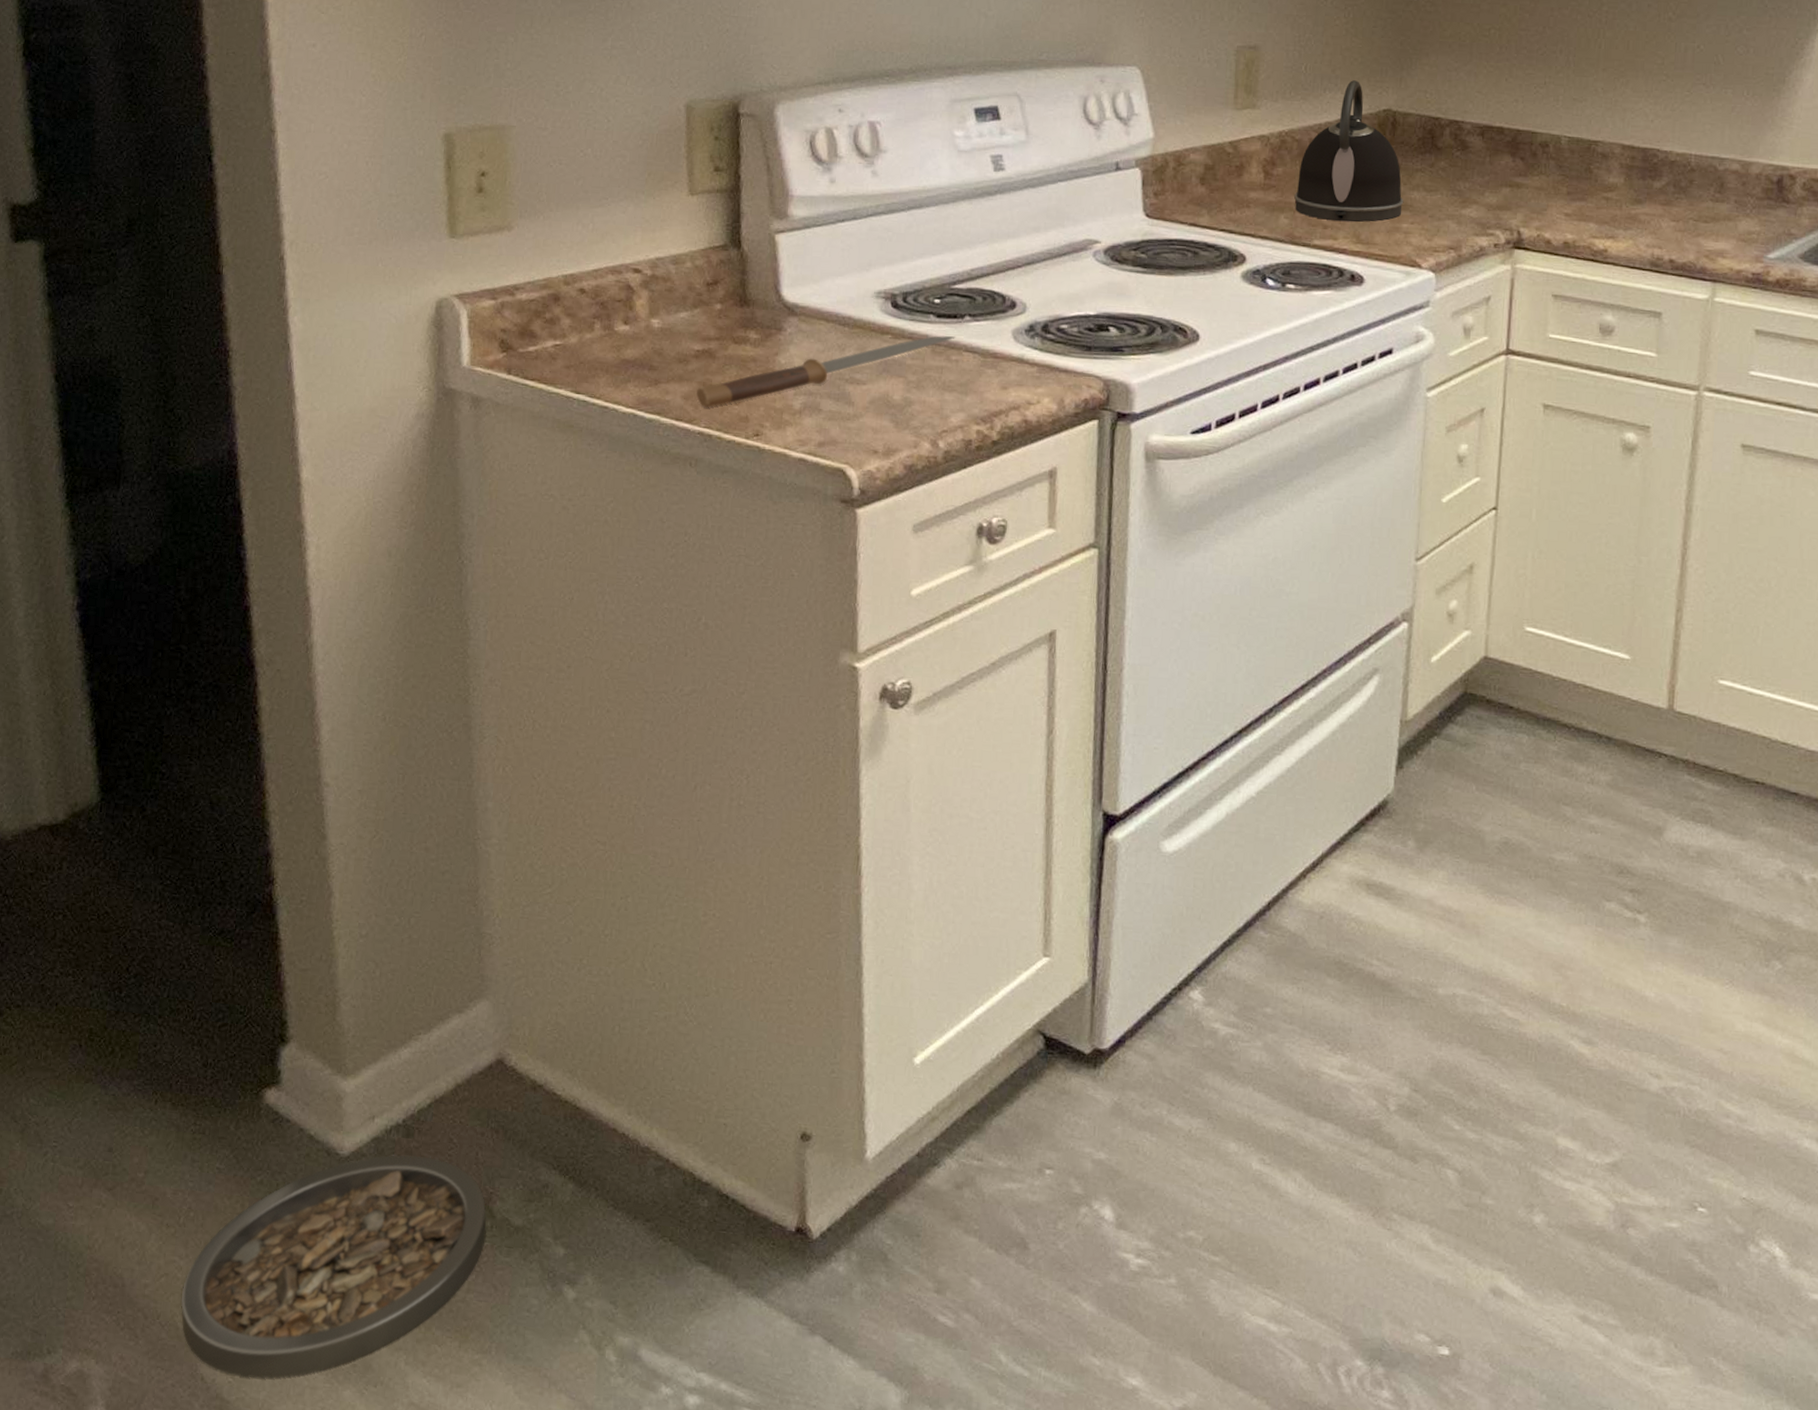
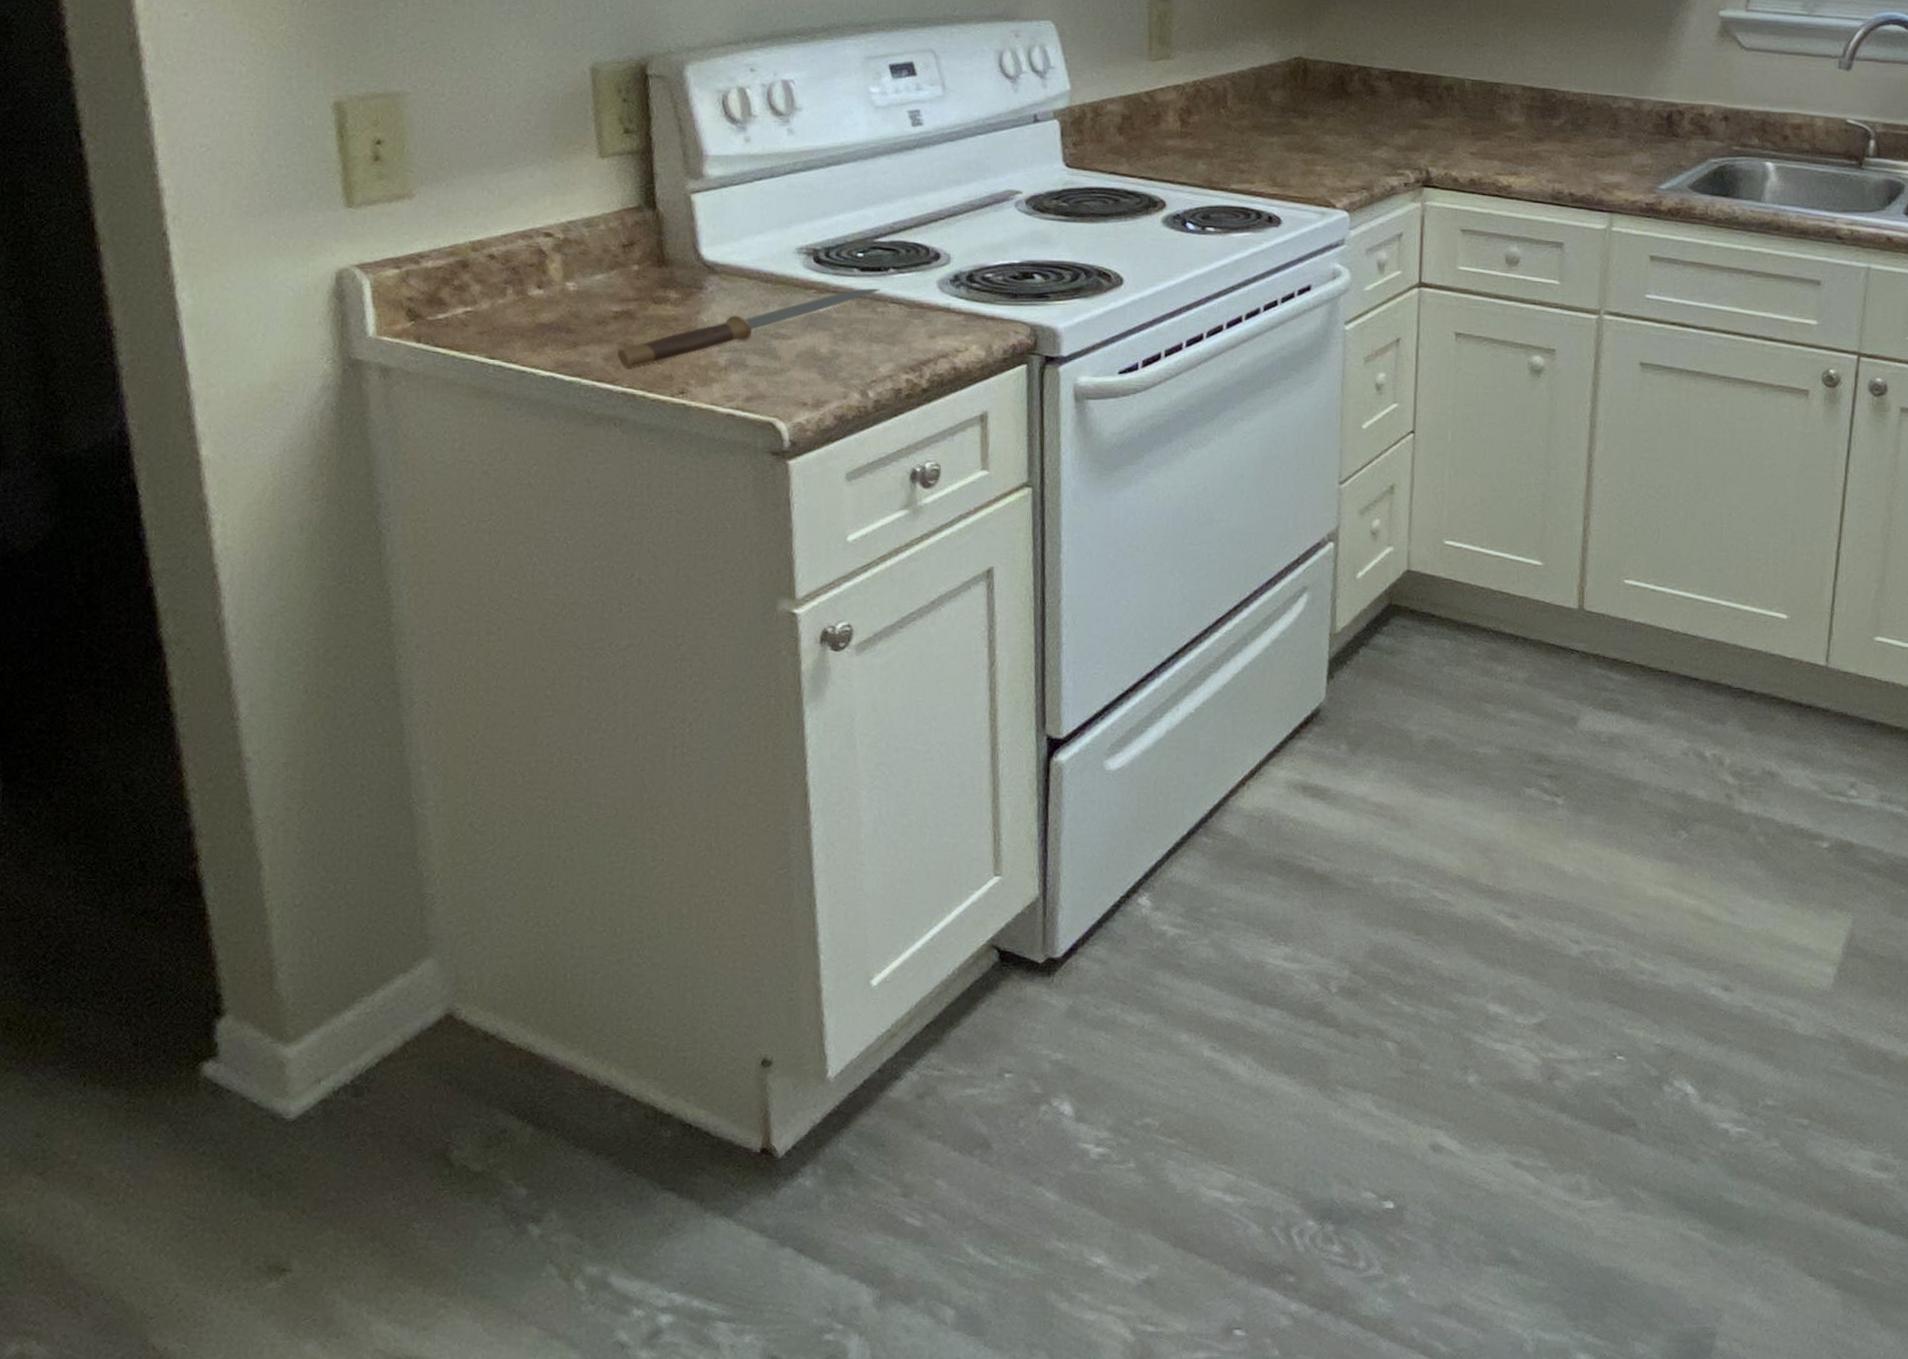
pet bowl: present [181,1155,487,1379] -> none [125,1114,445,1343]
kettle: present [1293,80,1404,222] -> none [1210,30,1317,166]

